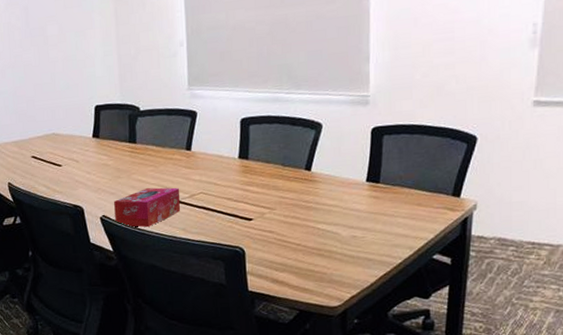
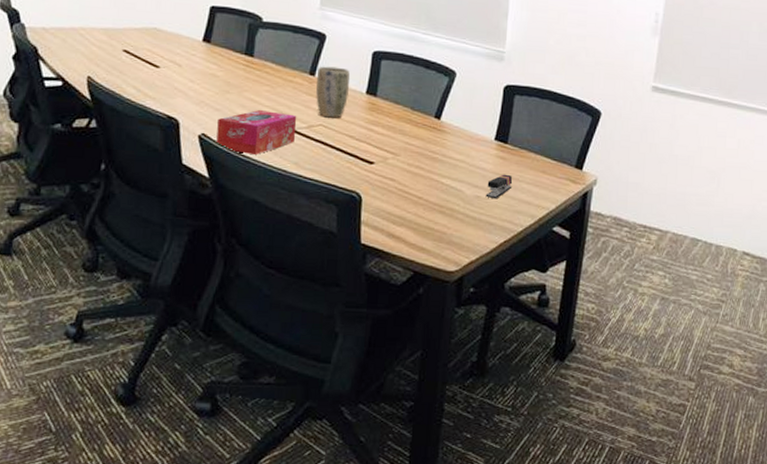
plant pot: none [193,138,223,185] -> present [316,66,351,118]
stapler: none [361,212,388,237] -> present [485,174,513,199]

